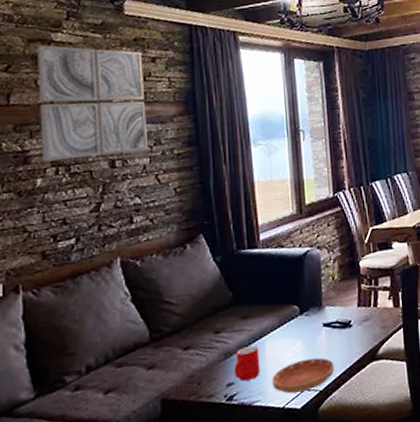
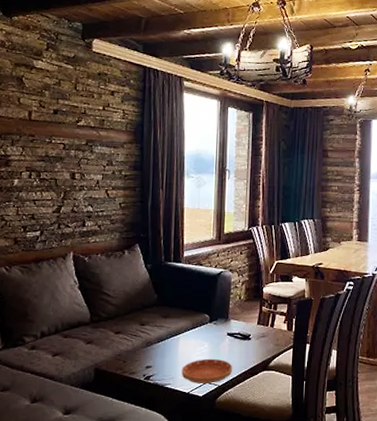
wall art: present [37,45,148,162] -> none [20,70,104,168]
cup: present [234,345,261,382] -> none [153,340,174,367]

